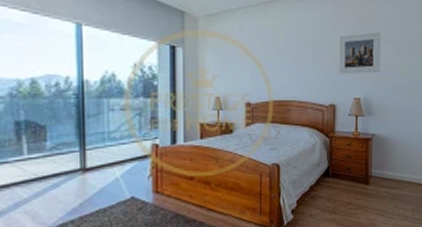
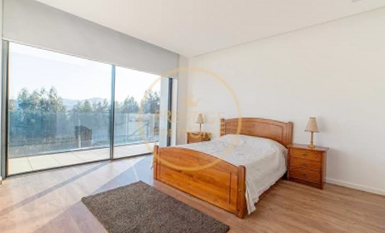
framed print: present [338,31,381,75] -> none [296,63,335,98]

